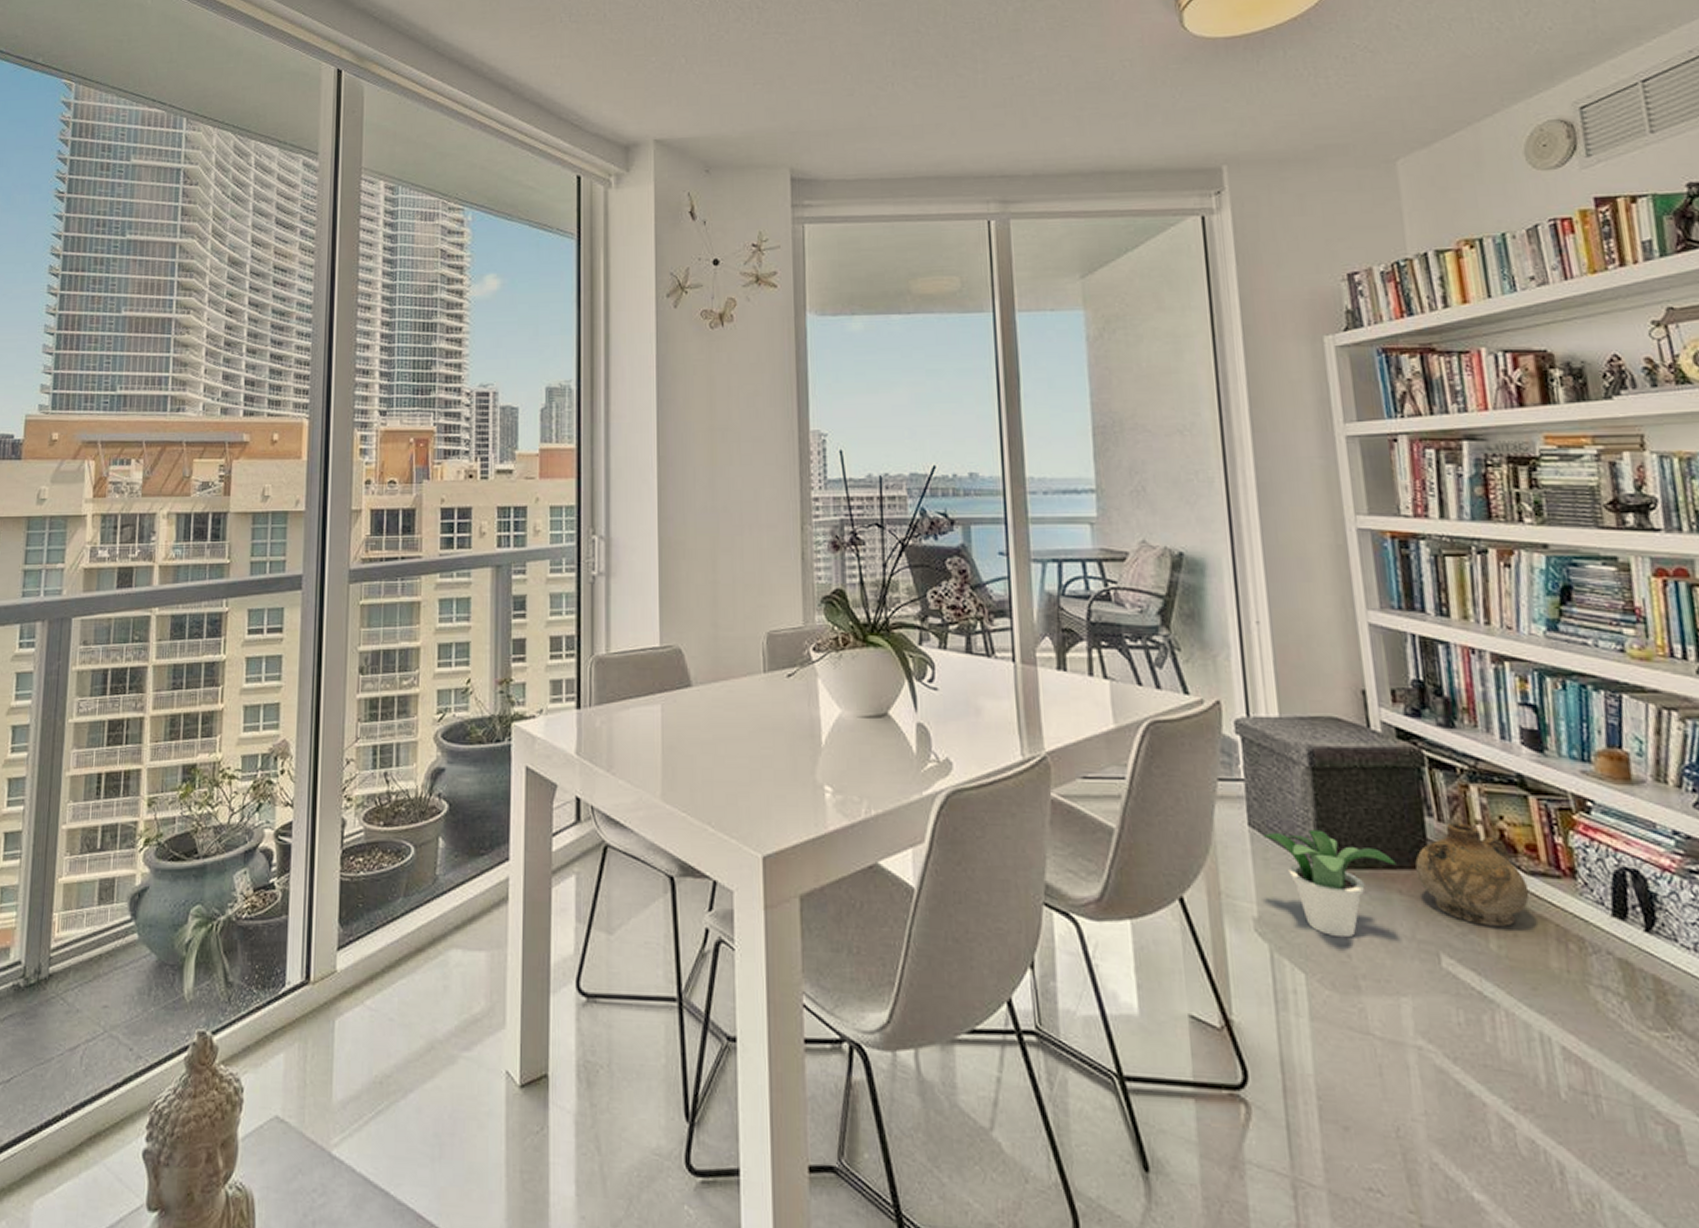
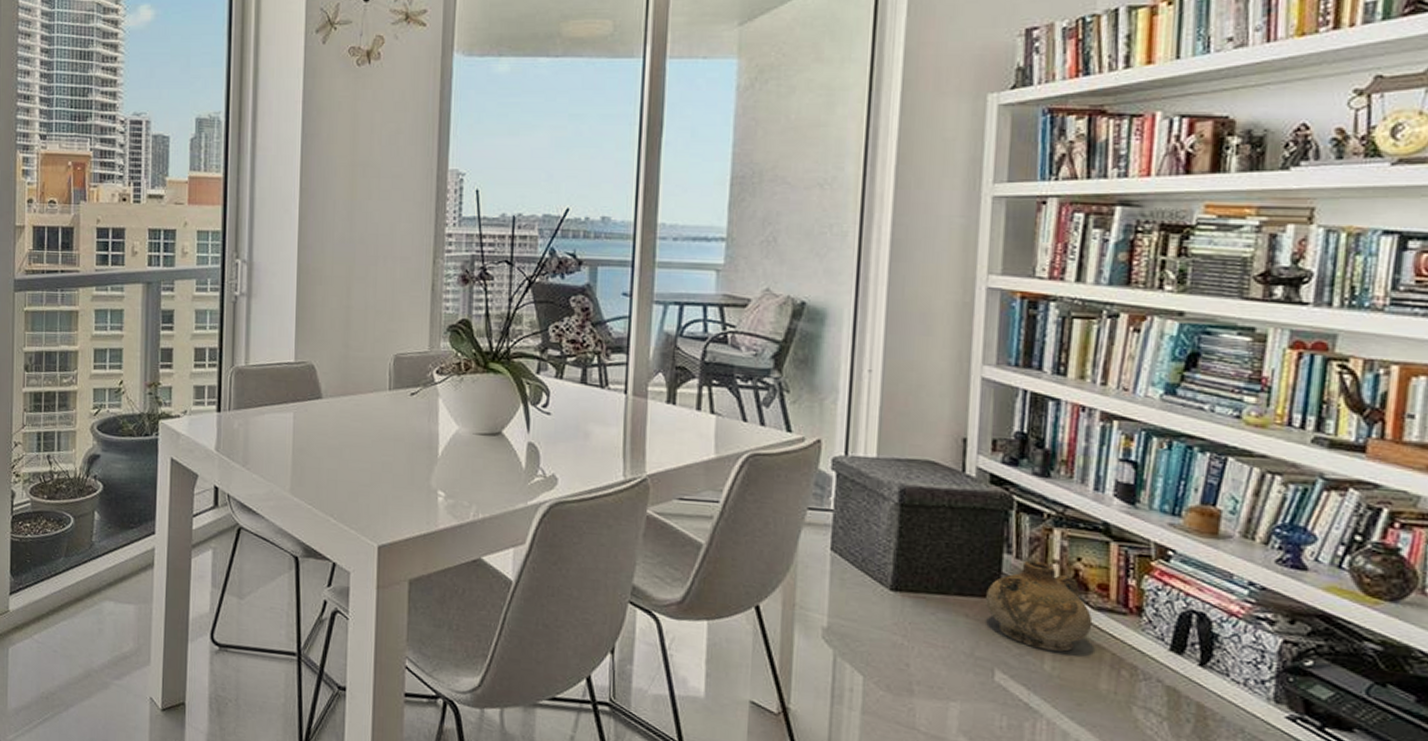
potted plant: present [1262,829,1396,938] -> none [843,557,968,650]

